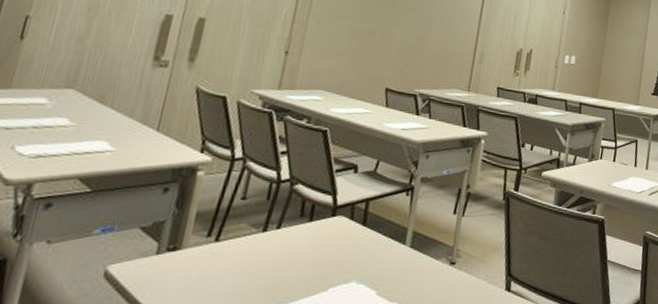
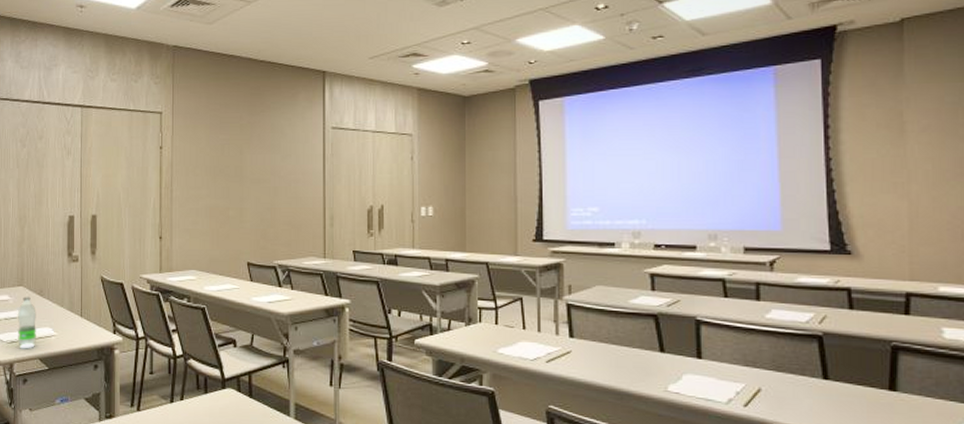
bottle: none [47,102,89,166] -> present [18,297,36,349]

